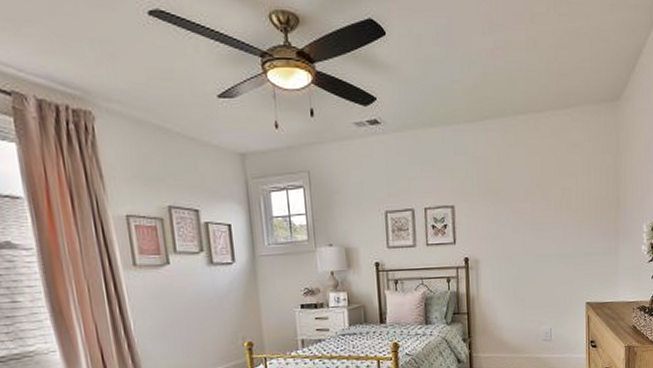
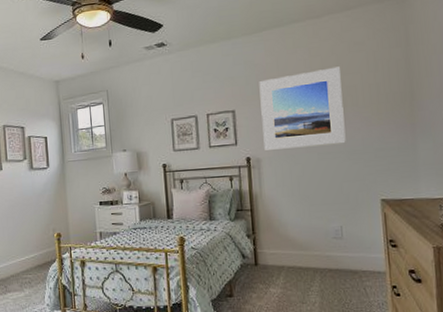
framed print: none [479,167,559,251] -> present [259,66,346,150]

